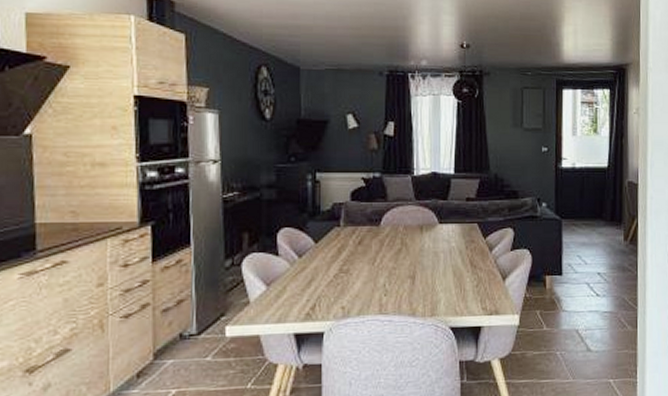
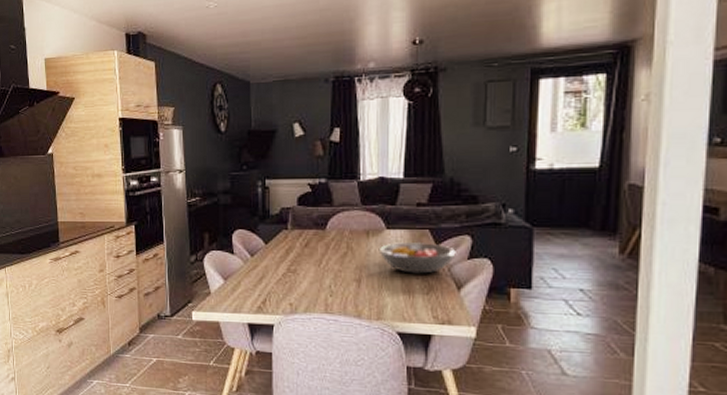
fruit bowl: none [432,235,501,267] -> present [378,241,456,274]

